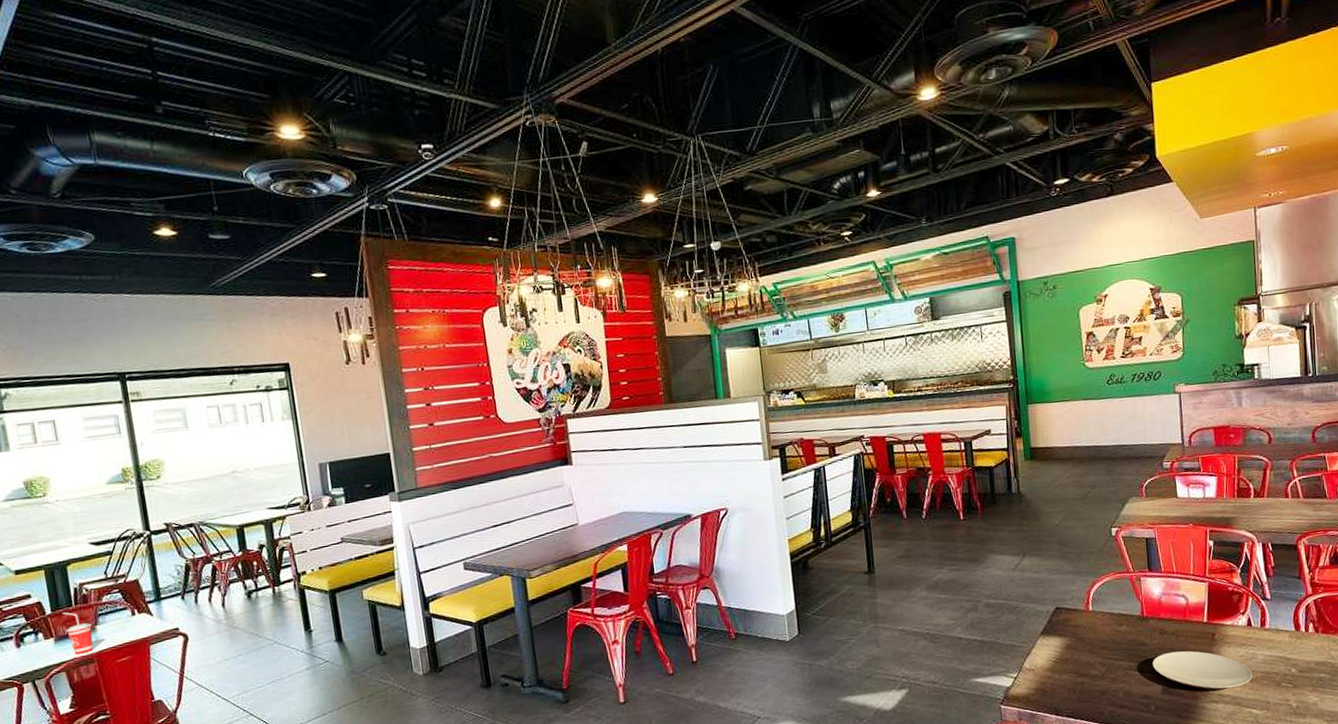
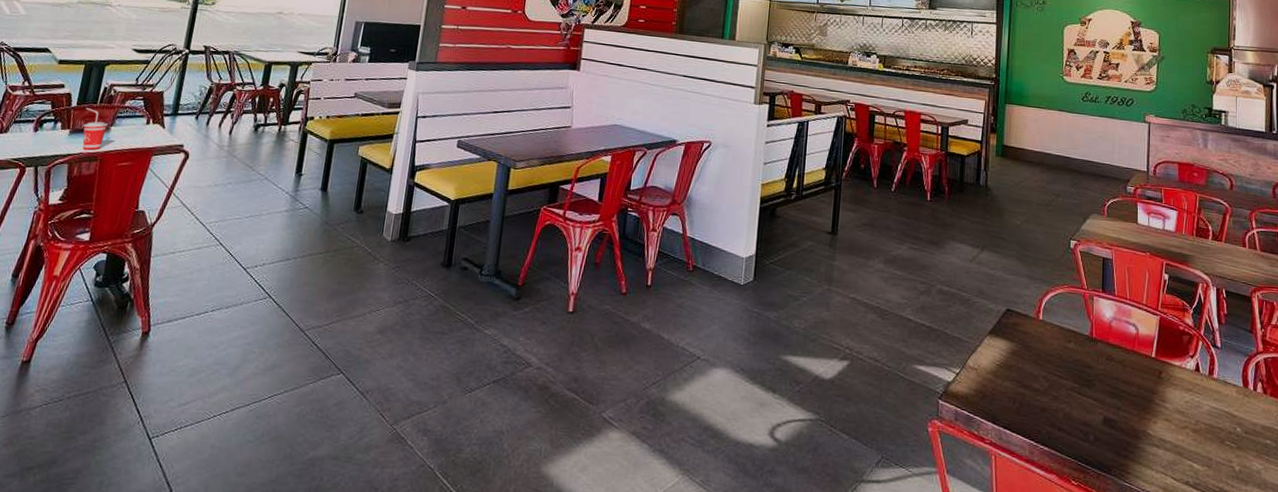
plate: present [1152,650,1252,690] -> none [1095,381,1196,435]

